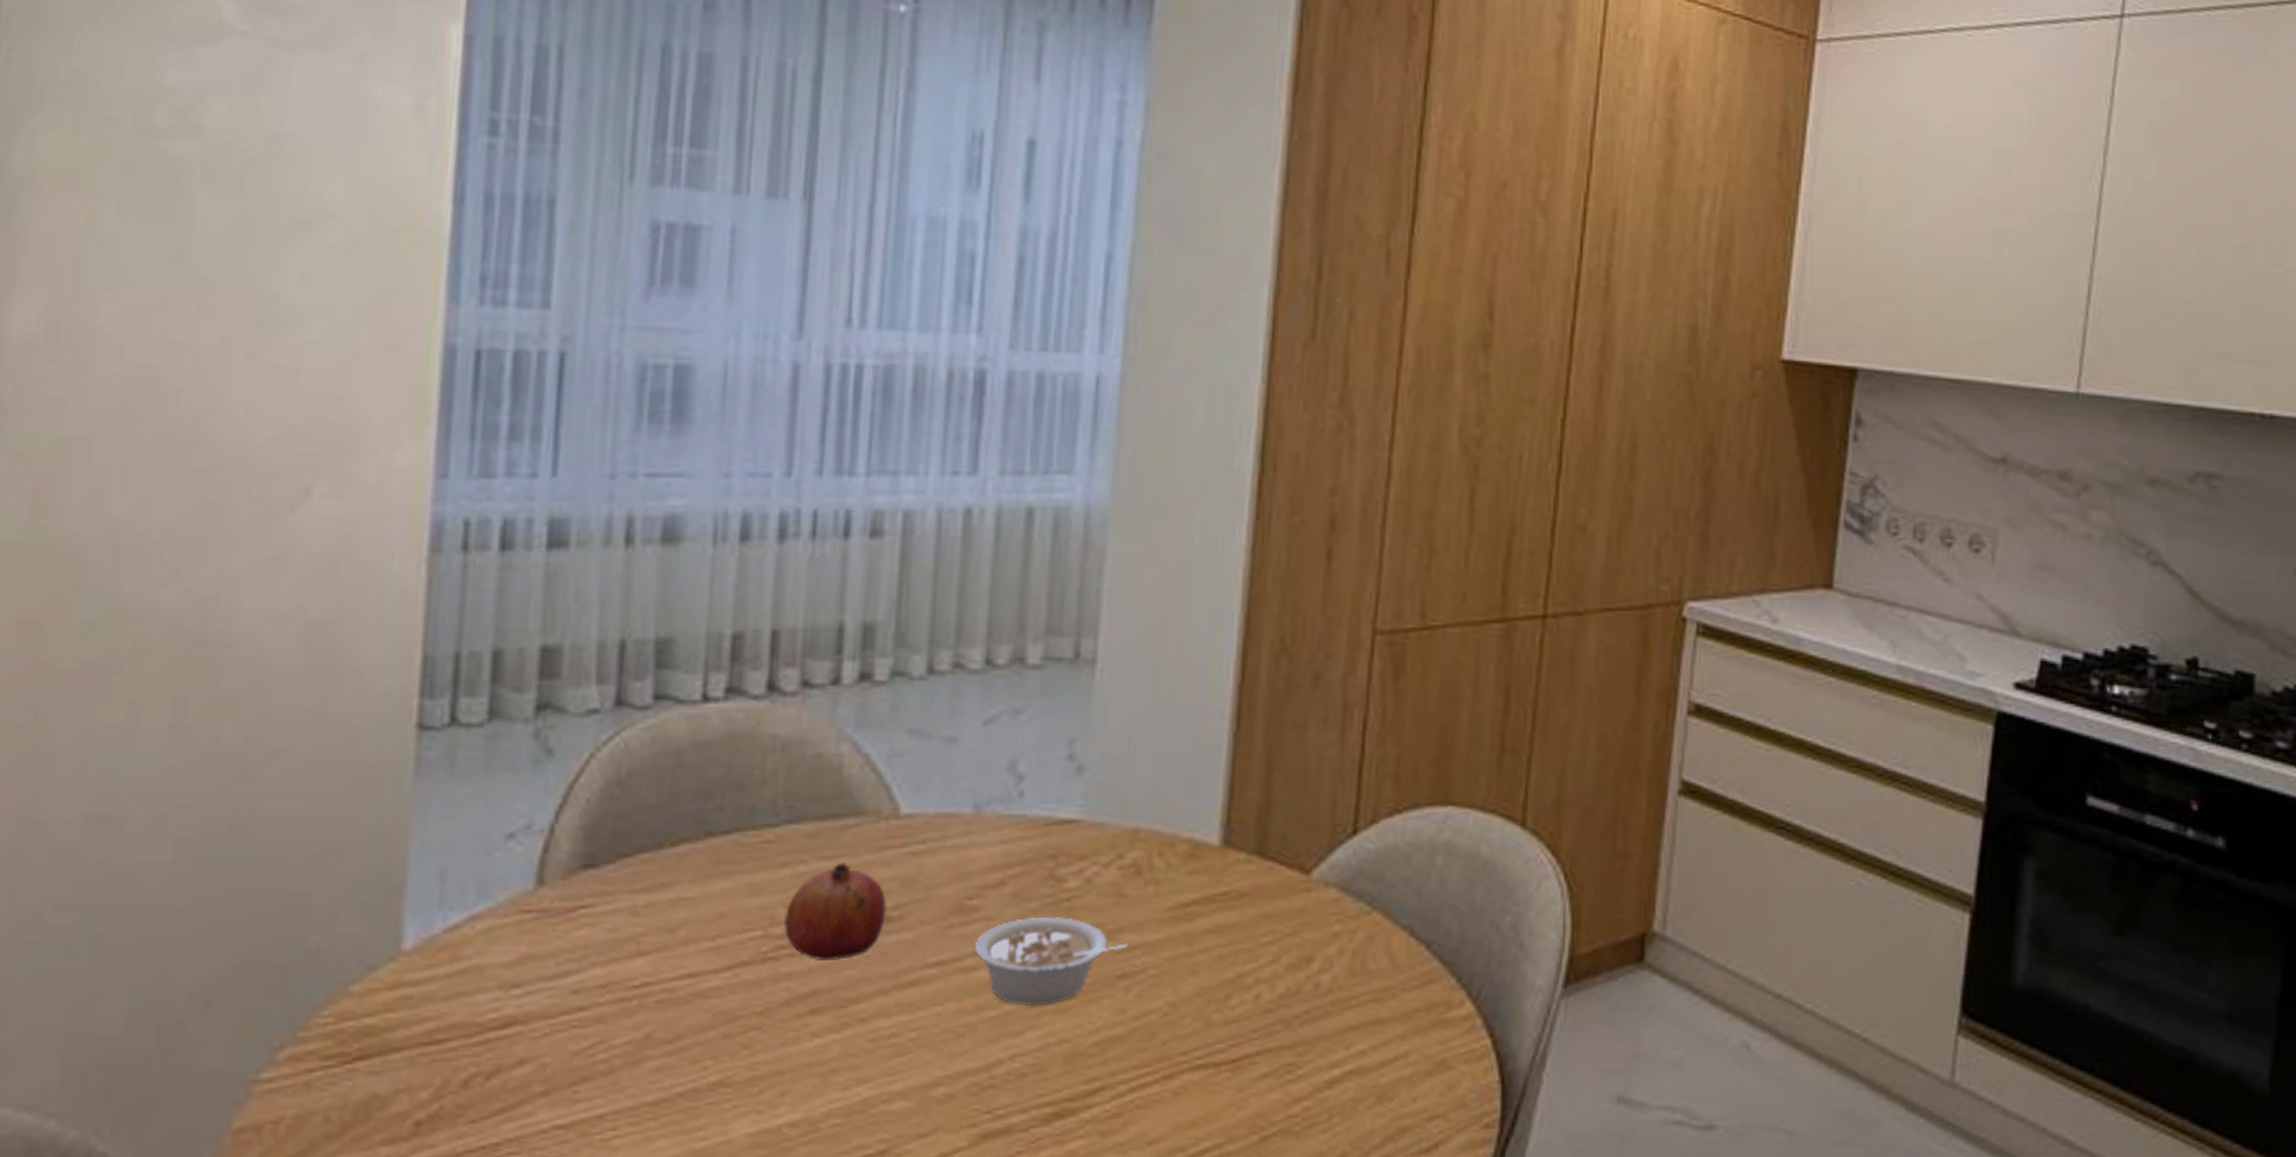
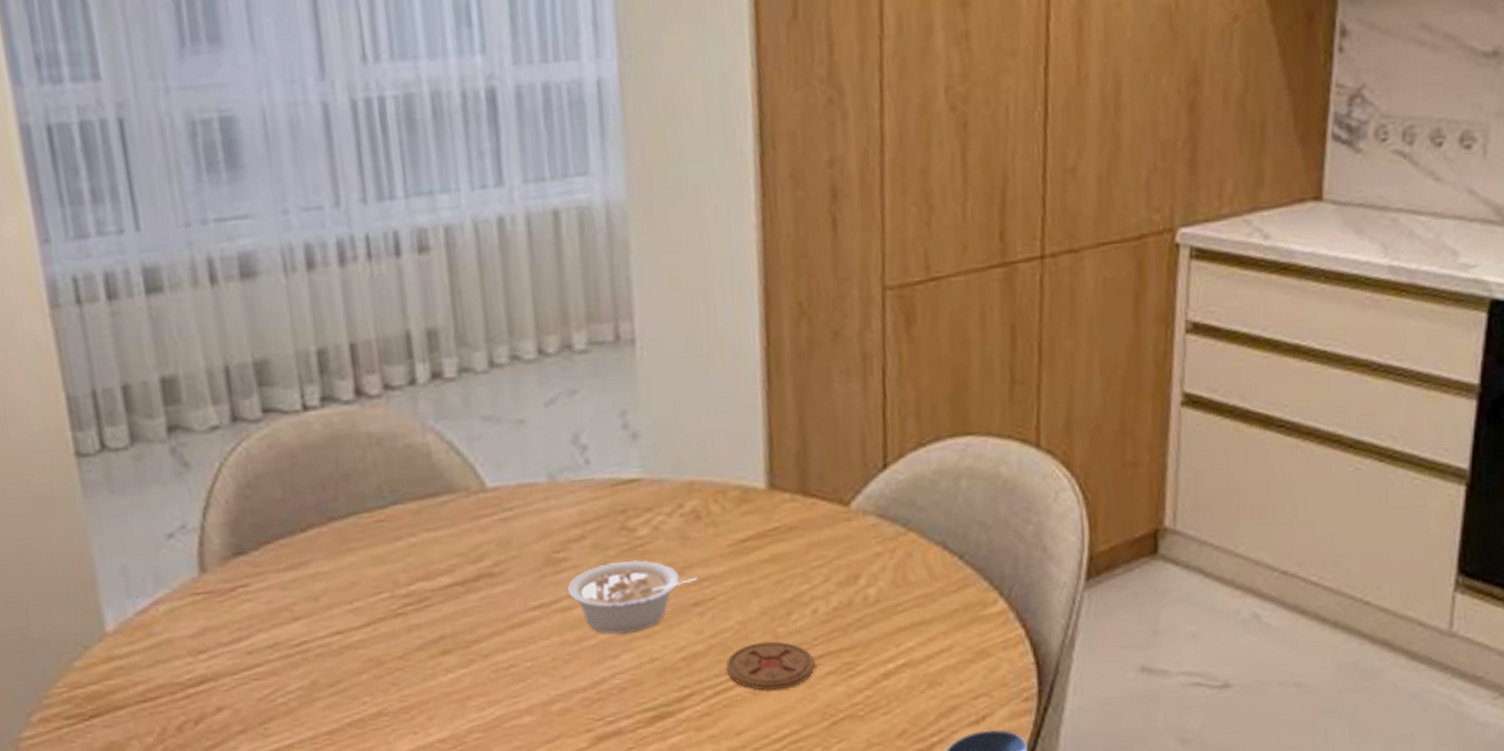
fruit: present [784,863,887,960] -> none [406,532,490,613]
coaster: none [1146,1030,1251,1090] -> present [726,641,816,690]

